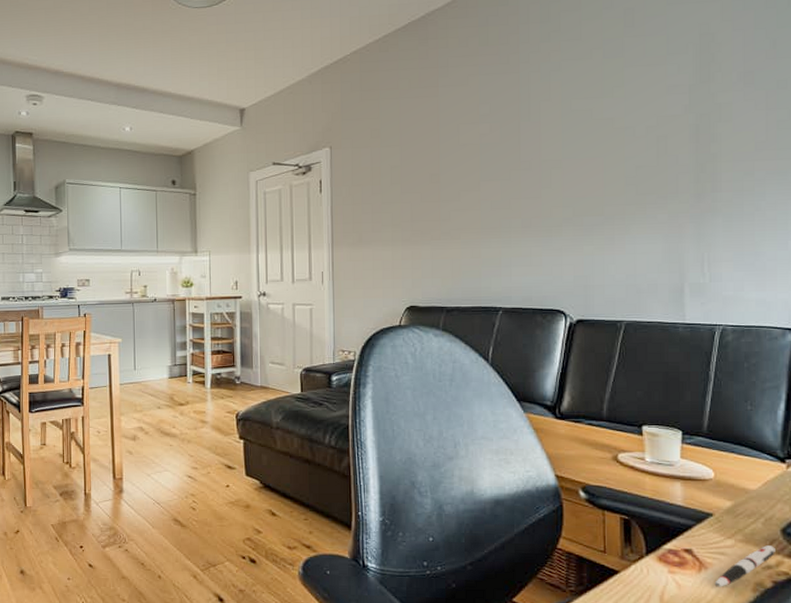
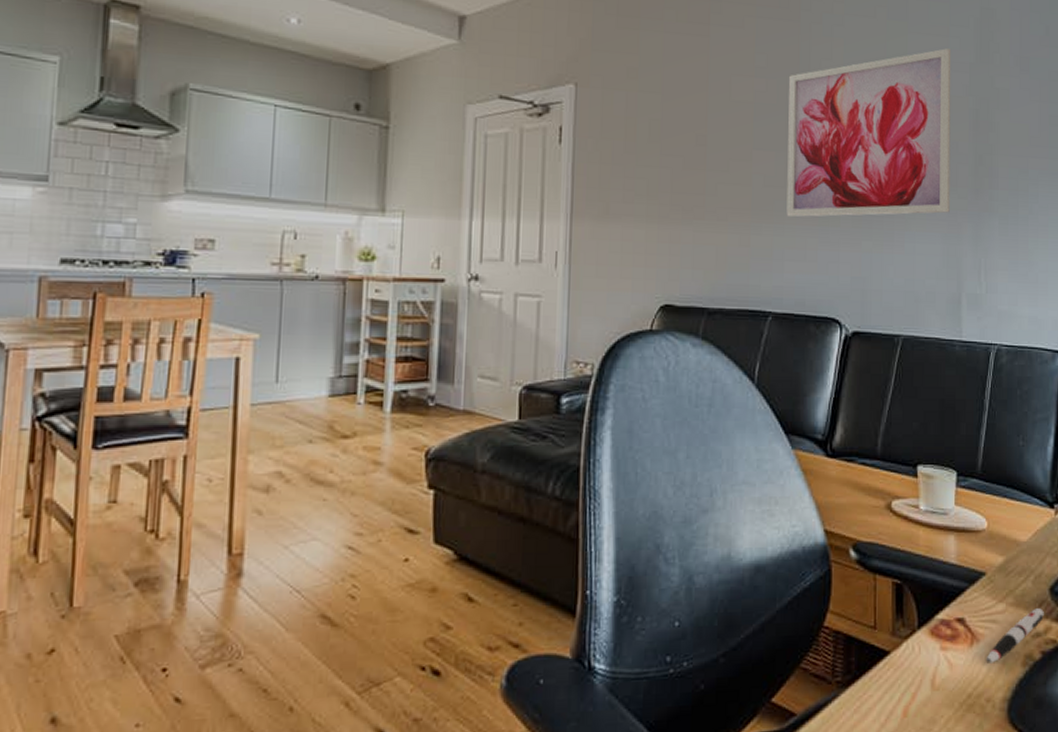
wall art: none [511,75,671,231] -> present [786,48,952,217]

